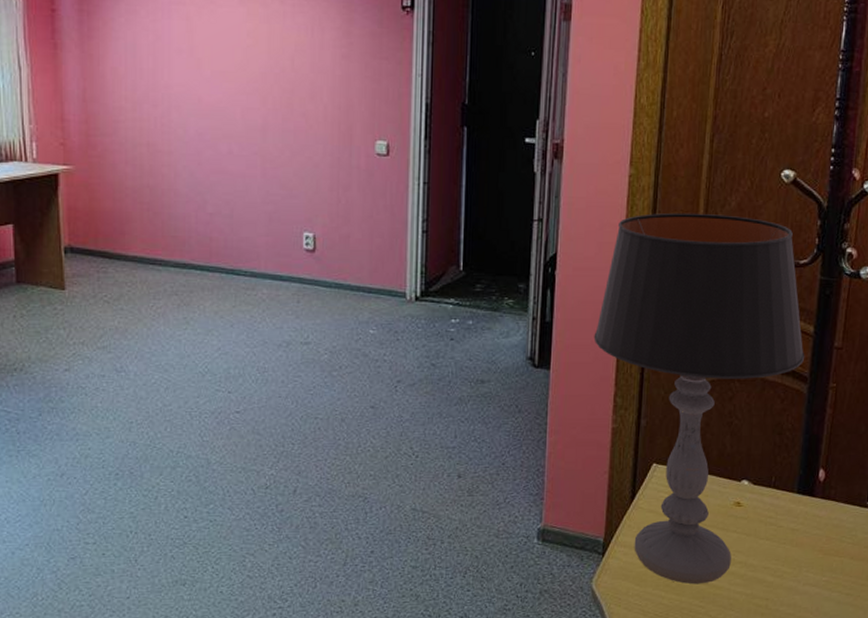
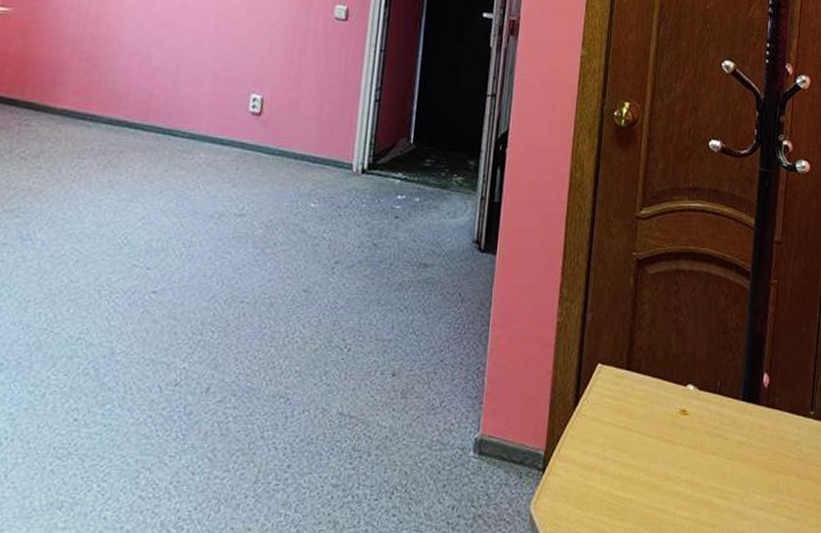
table lamp: present [594,213,805,585] -> none [541,95,747,508]

